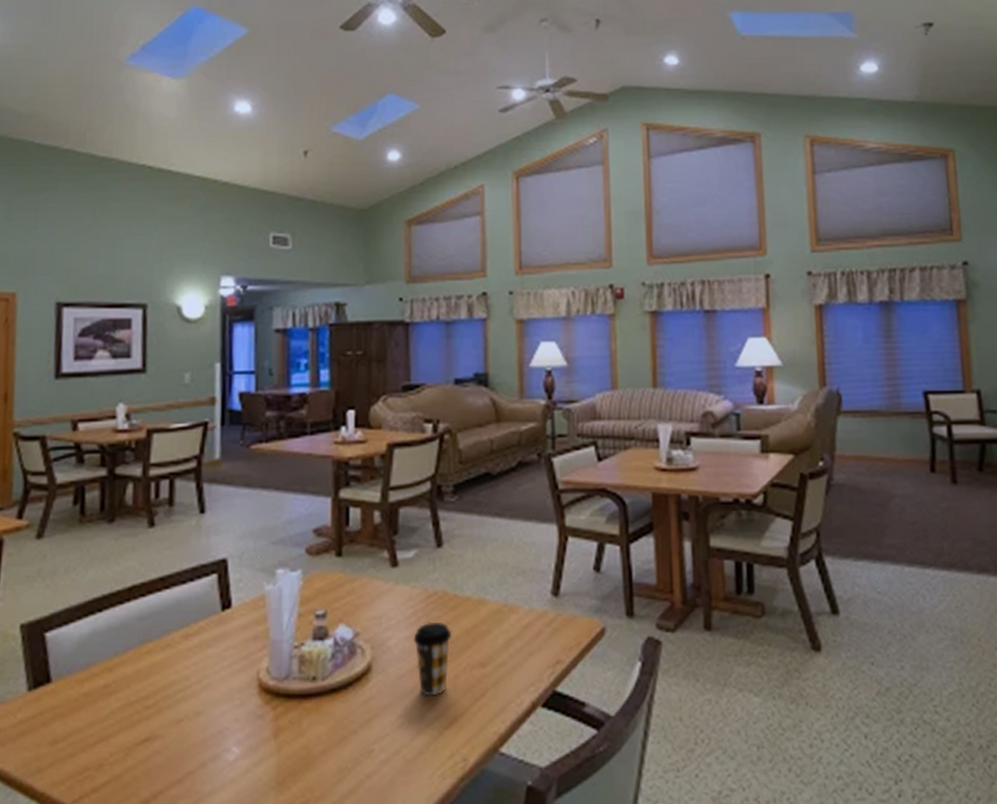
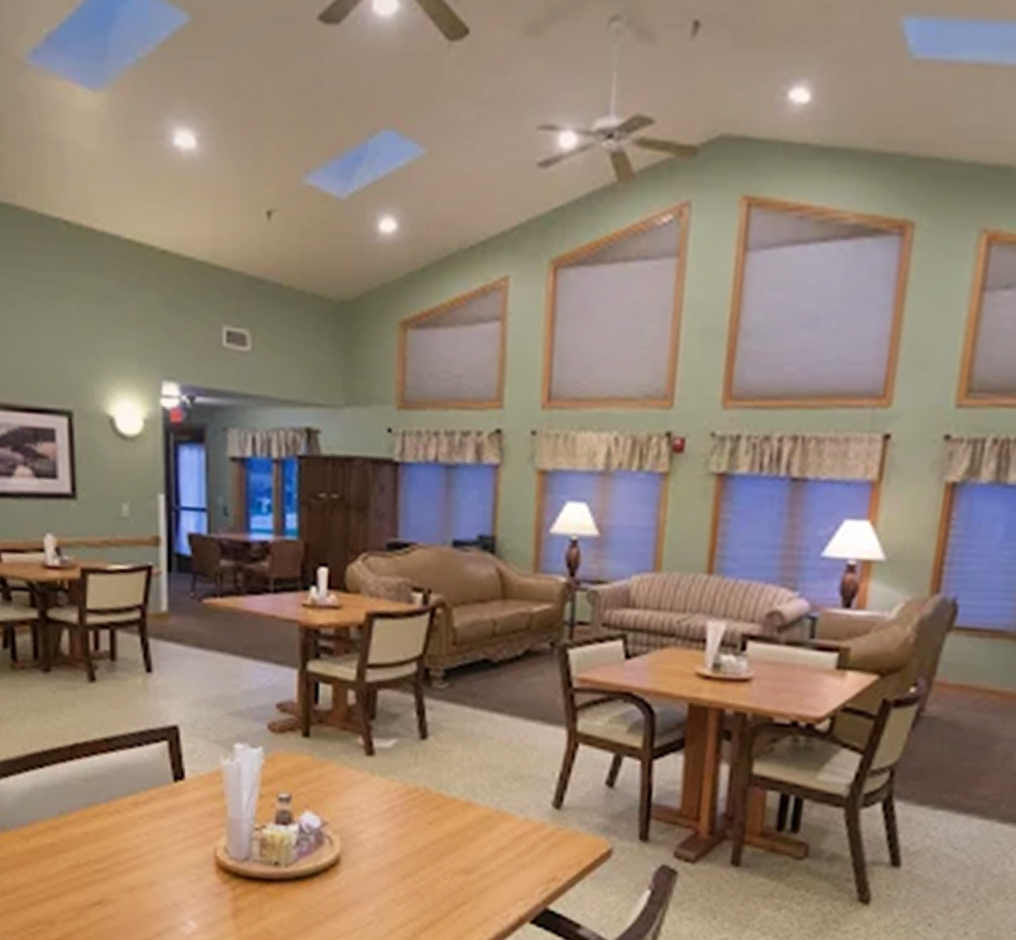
coffee cup: present [413,623,452,696] -> none [388,820,434,897]

